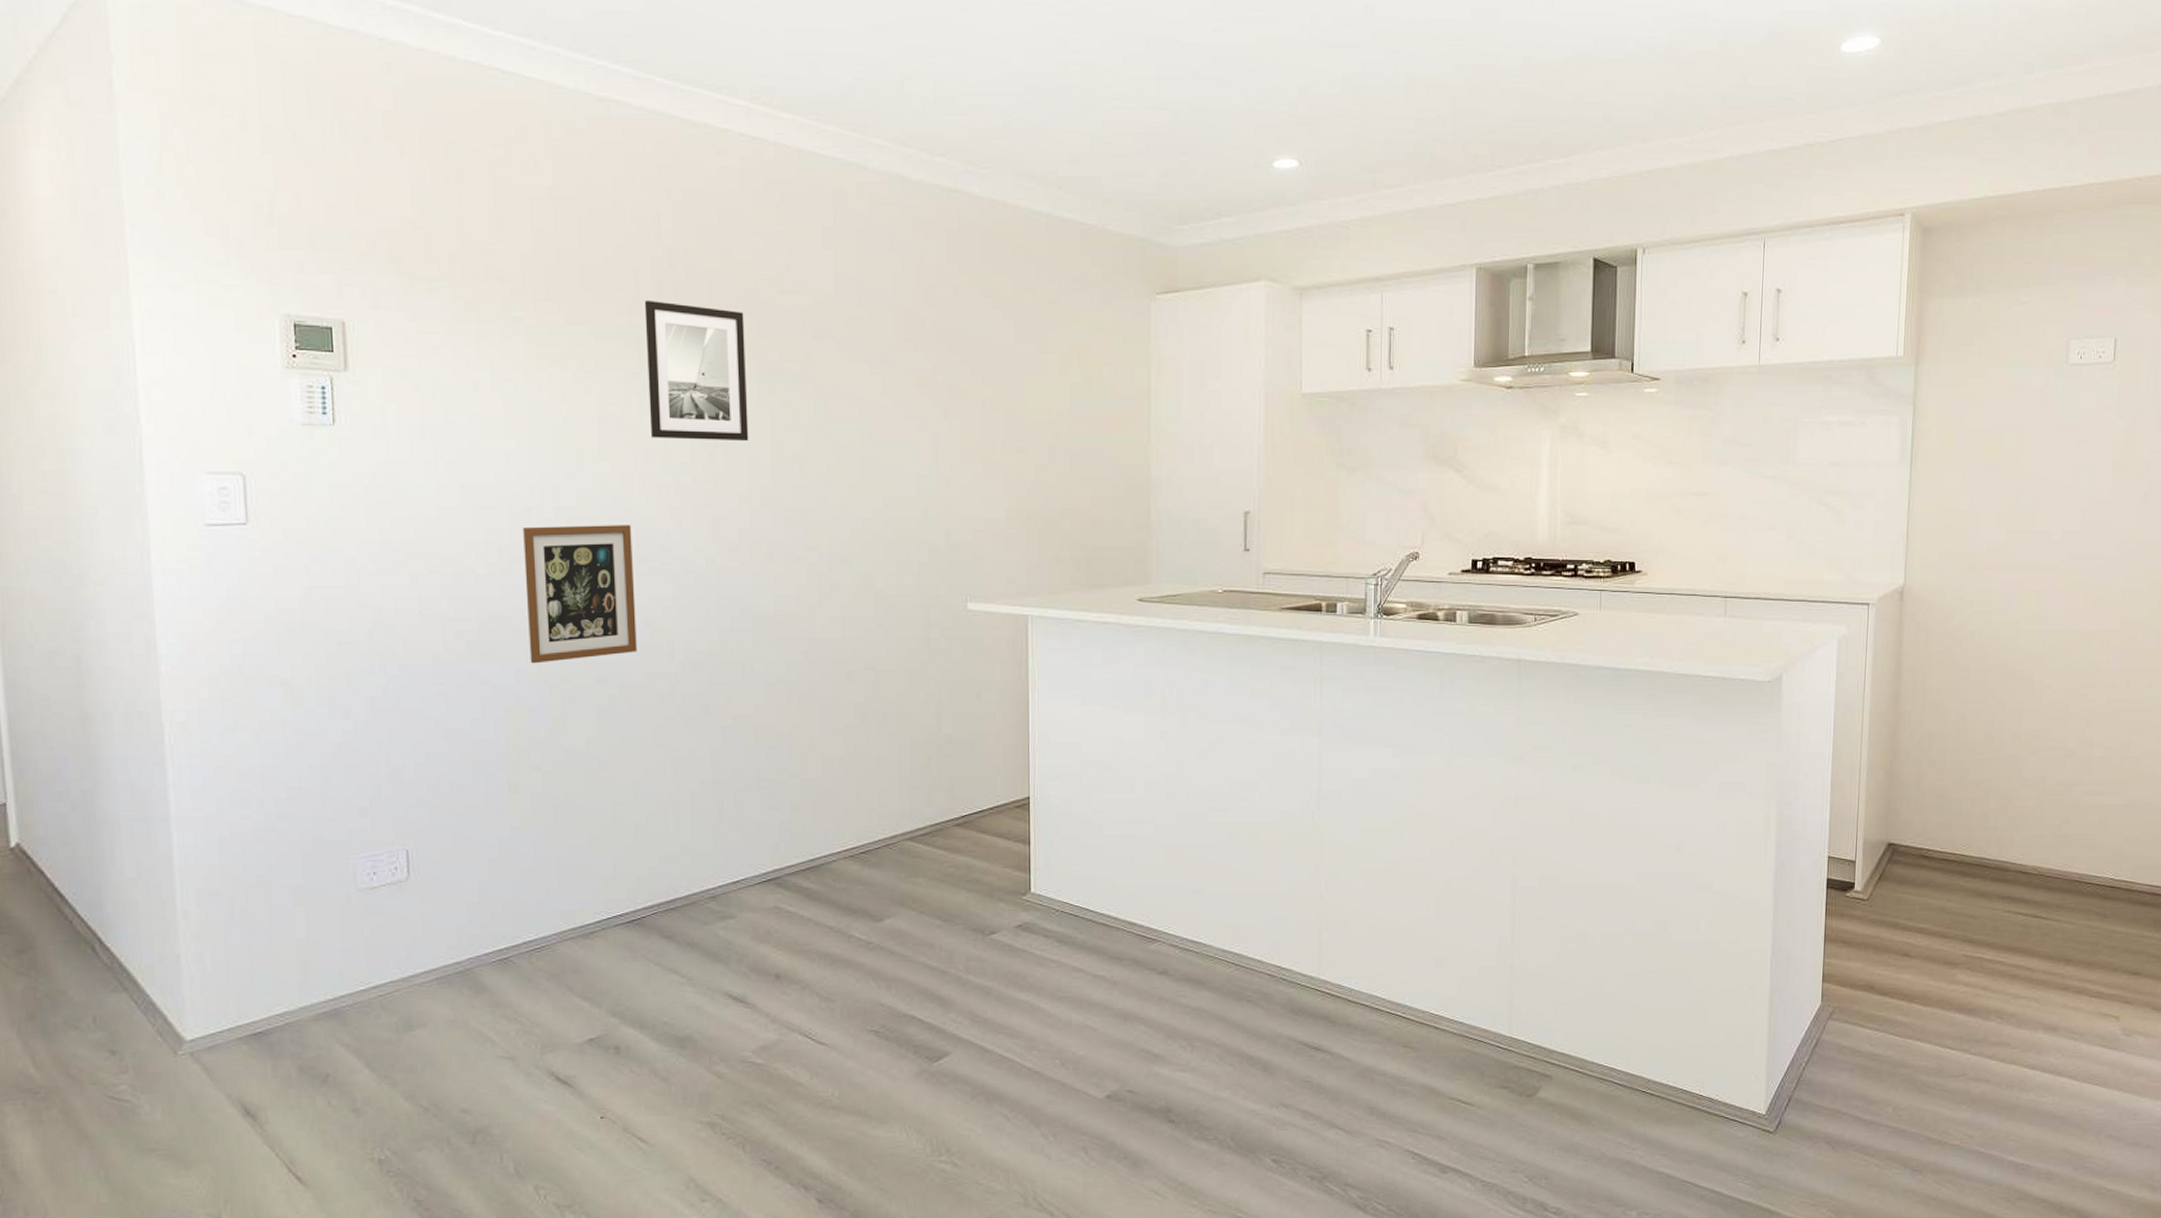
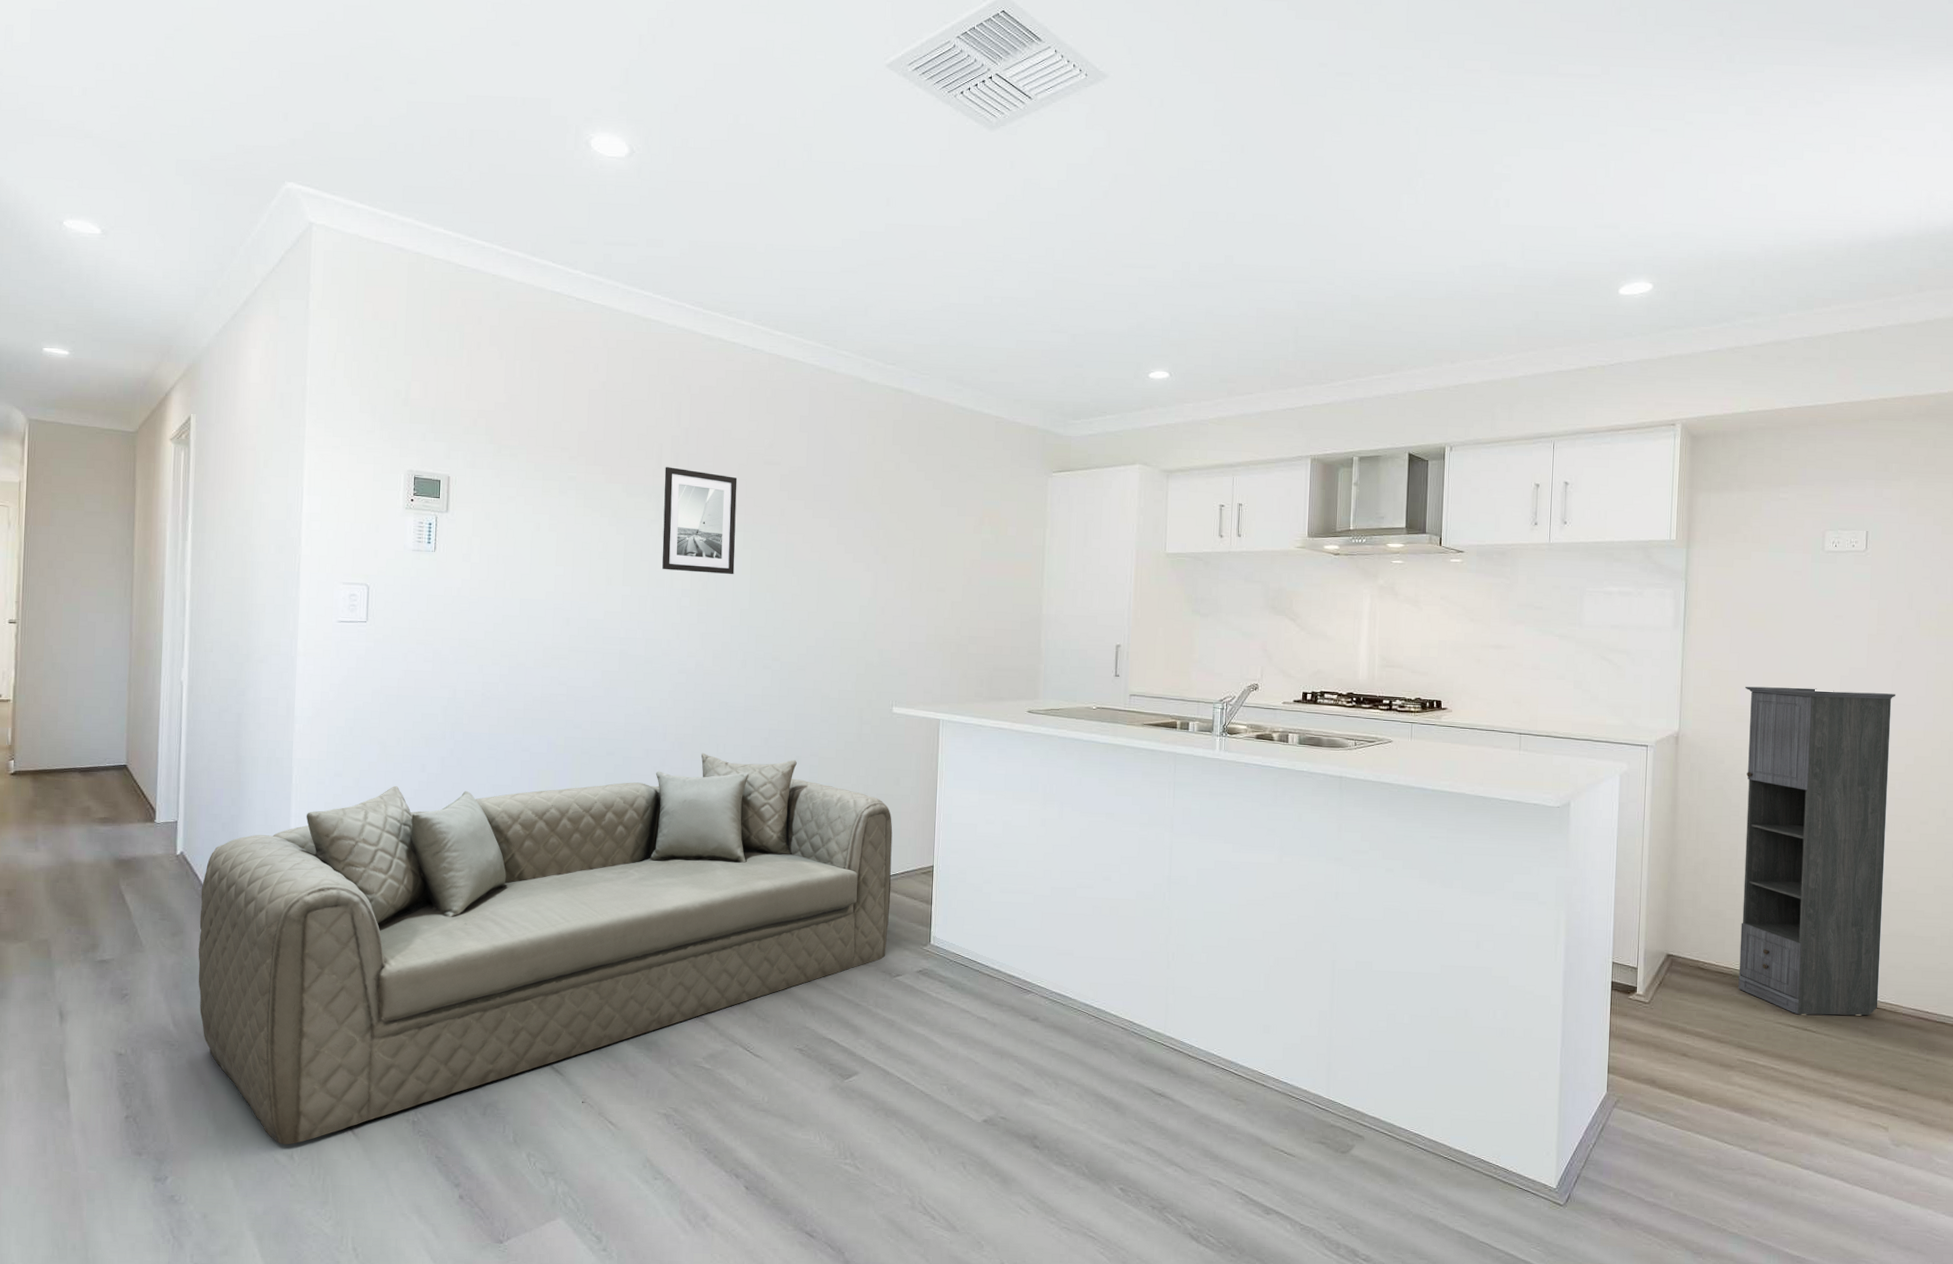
sofa: none [51,673,978,1204] -> present [198,752,893,1145]
picture frame: present [523,525,637,664] -> none [559,633,642,738]
storage cabinet: none [1964,527,2142,901] -> present [1738,686,1896,1016]

